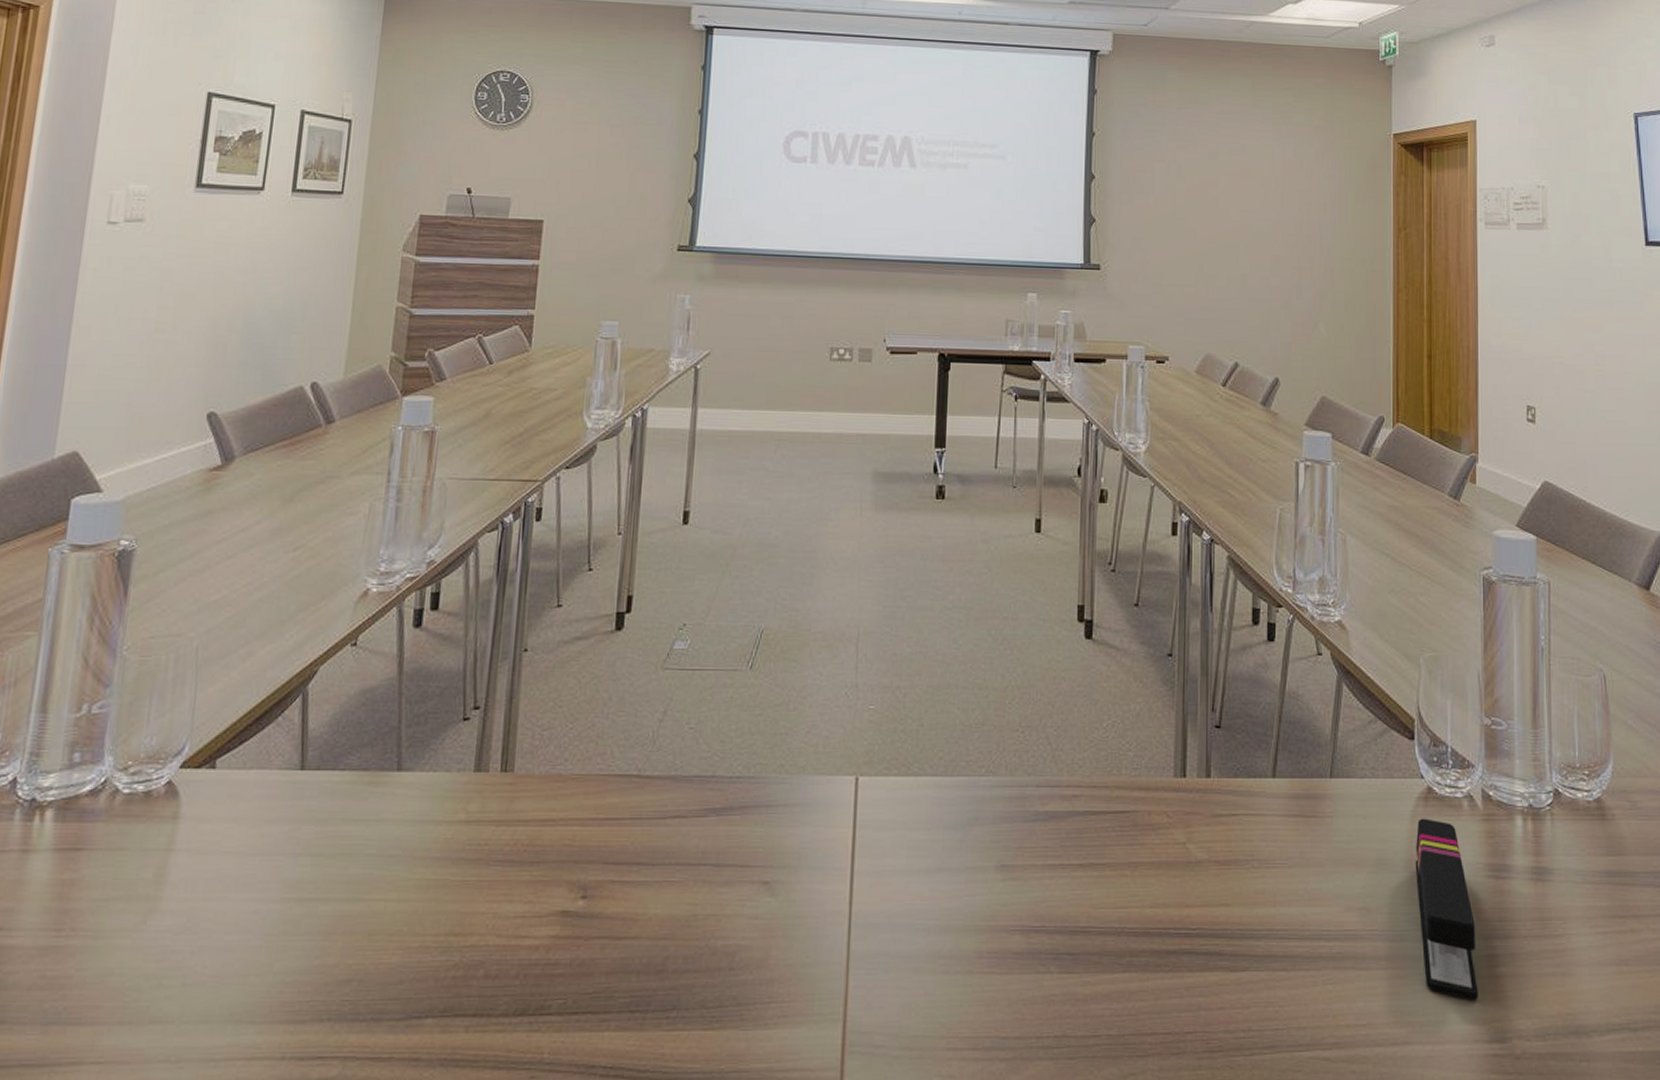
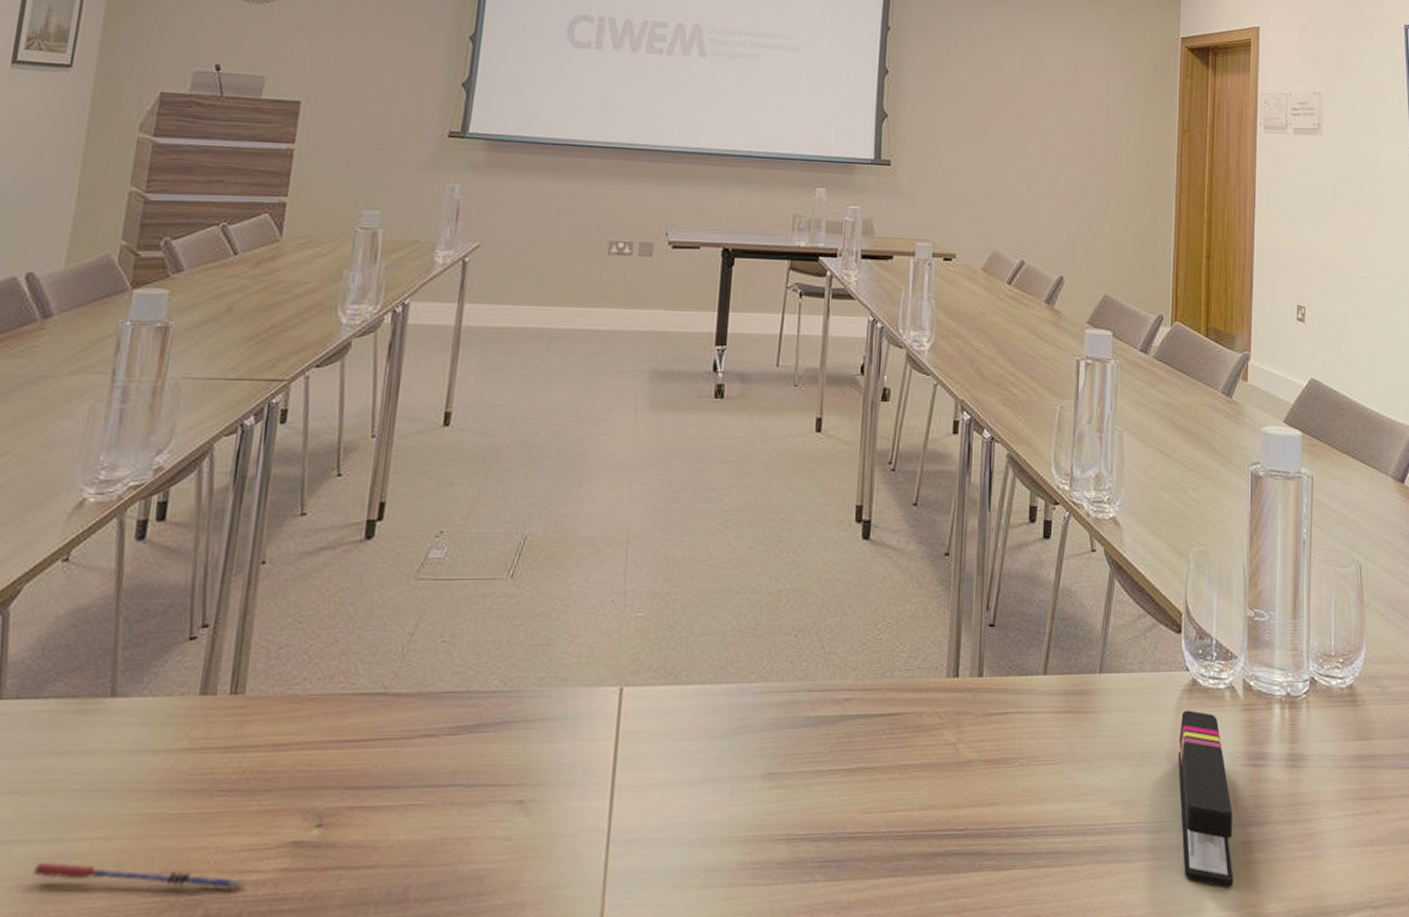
pen: none [336,919,519,954] -> present [32,861,244,891]

